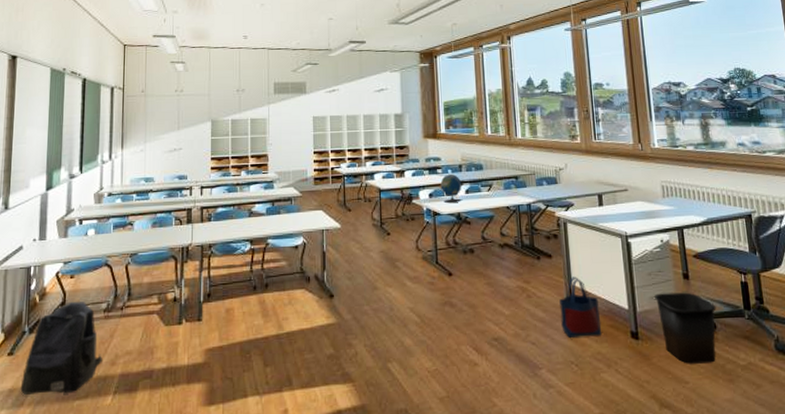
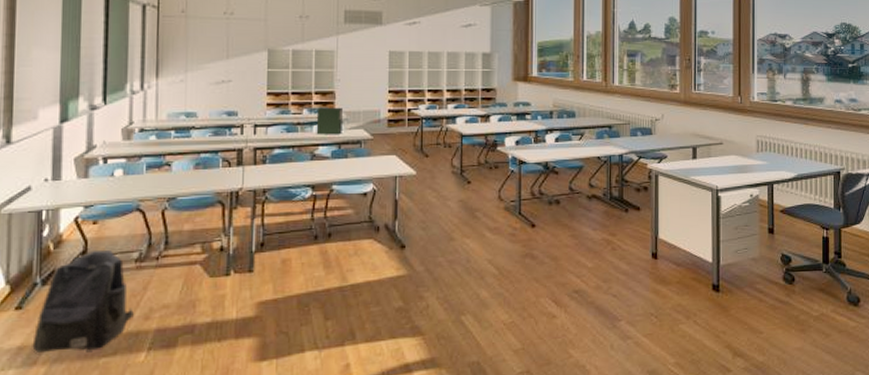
binder: none [253,168,275,194] -> present [316,107,343,135]
globe: present [440,173,462,203] -> none [528,120,552,151]
tote bag: present [559,276,602,338] -> none [644,229,684,290]
waste bin: present [654,292,716,364] -> none [739,246,797,315]

